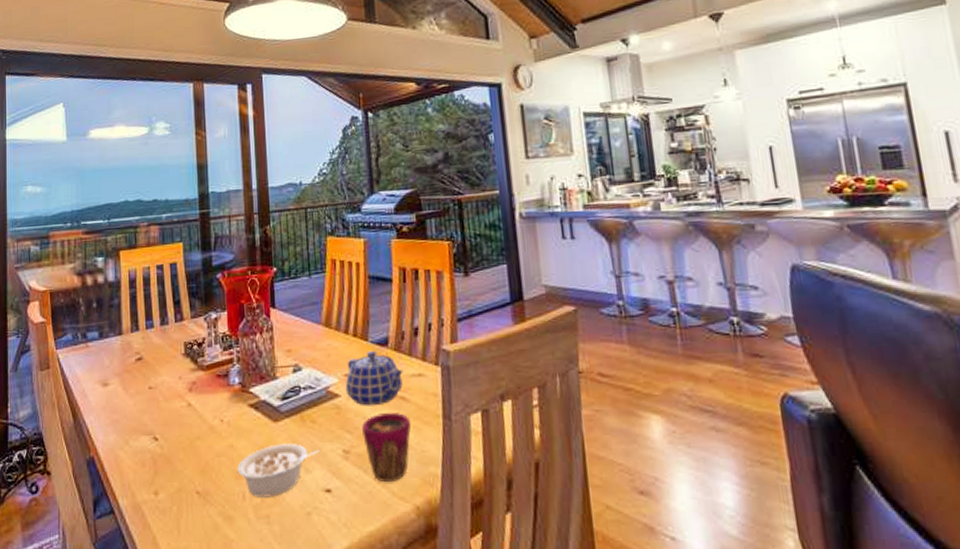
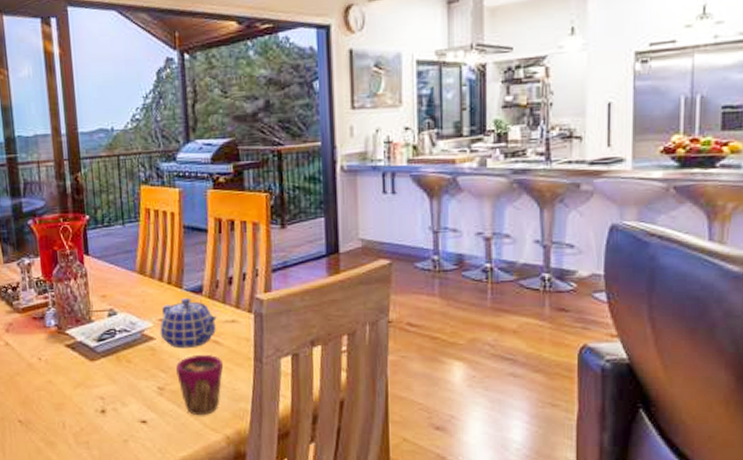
legume: present [237,443,320,498] -> none [56,380,135,427]

